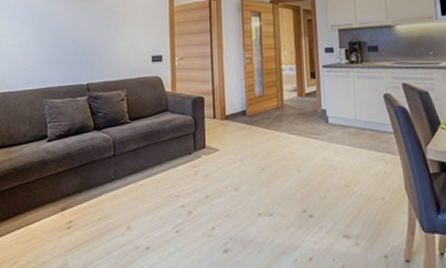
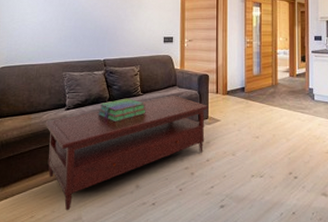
coffee table: none [26,122,205,256] -> present [45,96,209,211]
stack of books: none [82,126,135,154] -> present [98,98,146,121]

